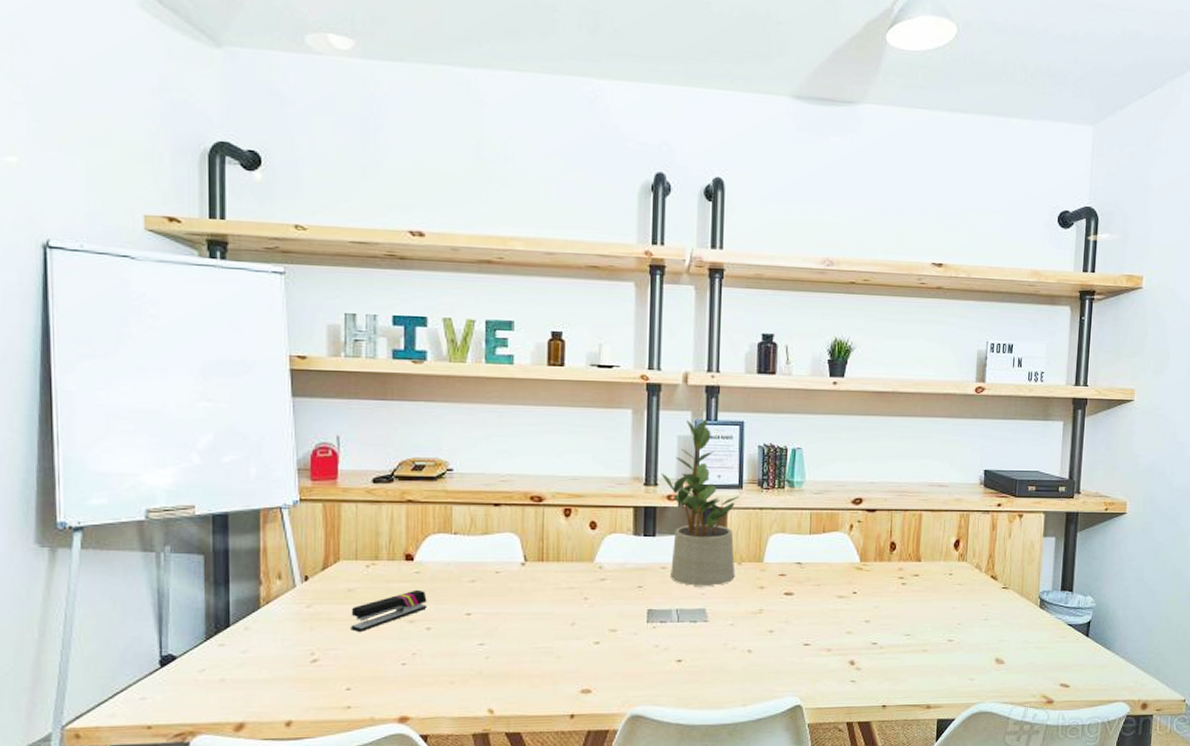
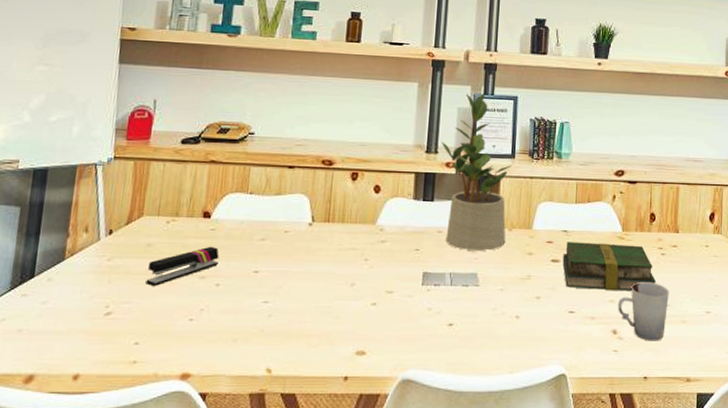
book: none [796,573,897,623] -> present [562,241,657,291]
cup: none [855,612,910,671] -> present [618,281,669,341]

